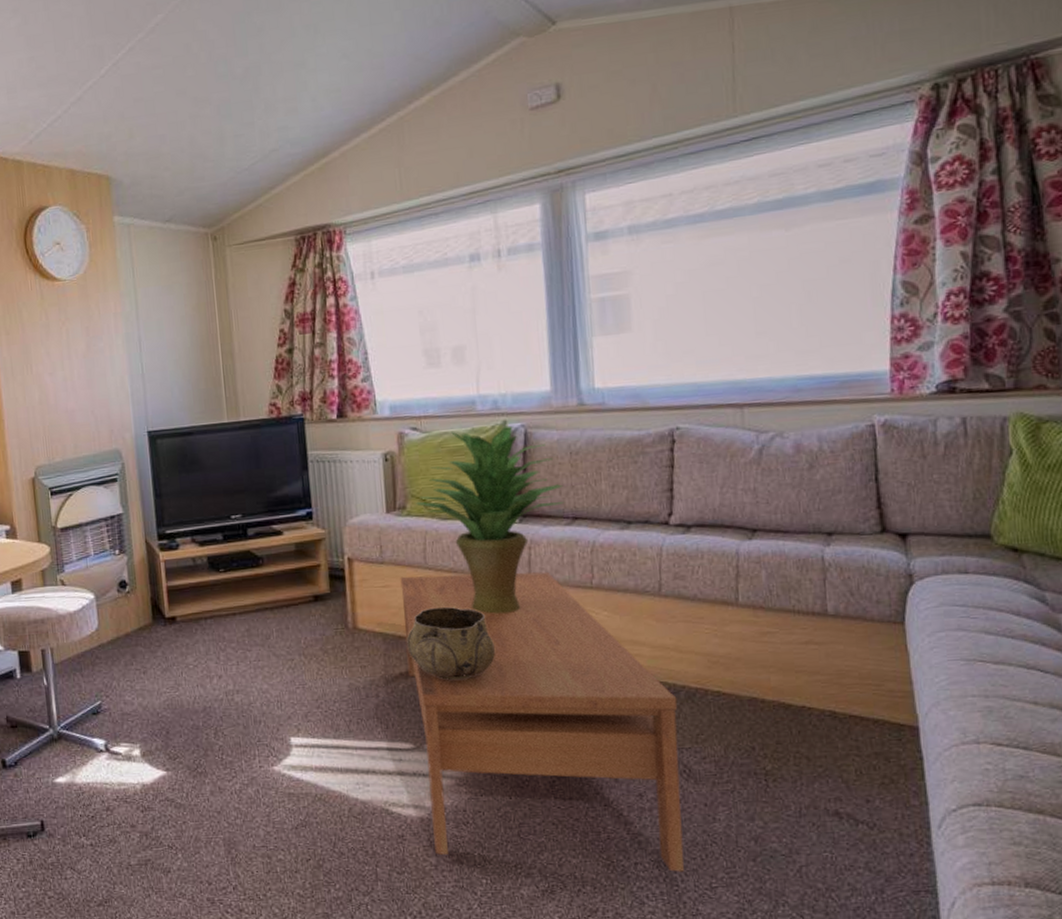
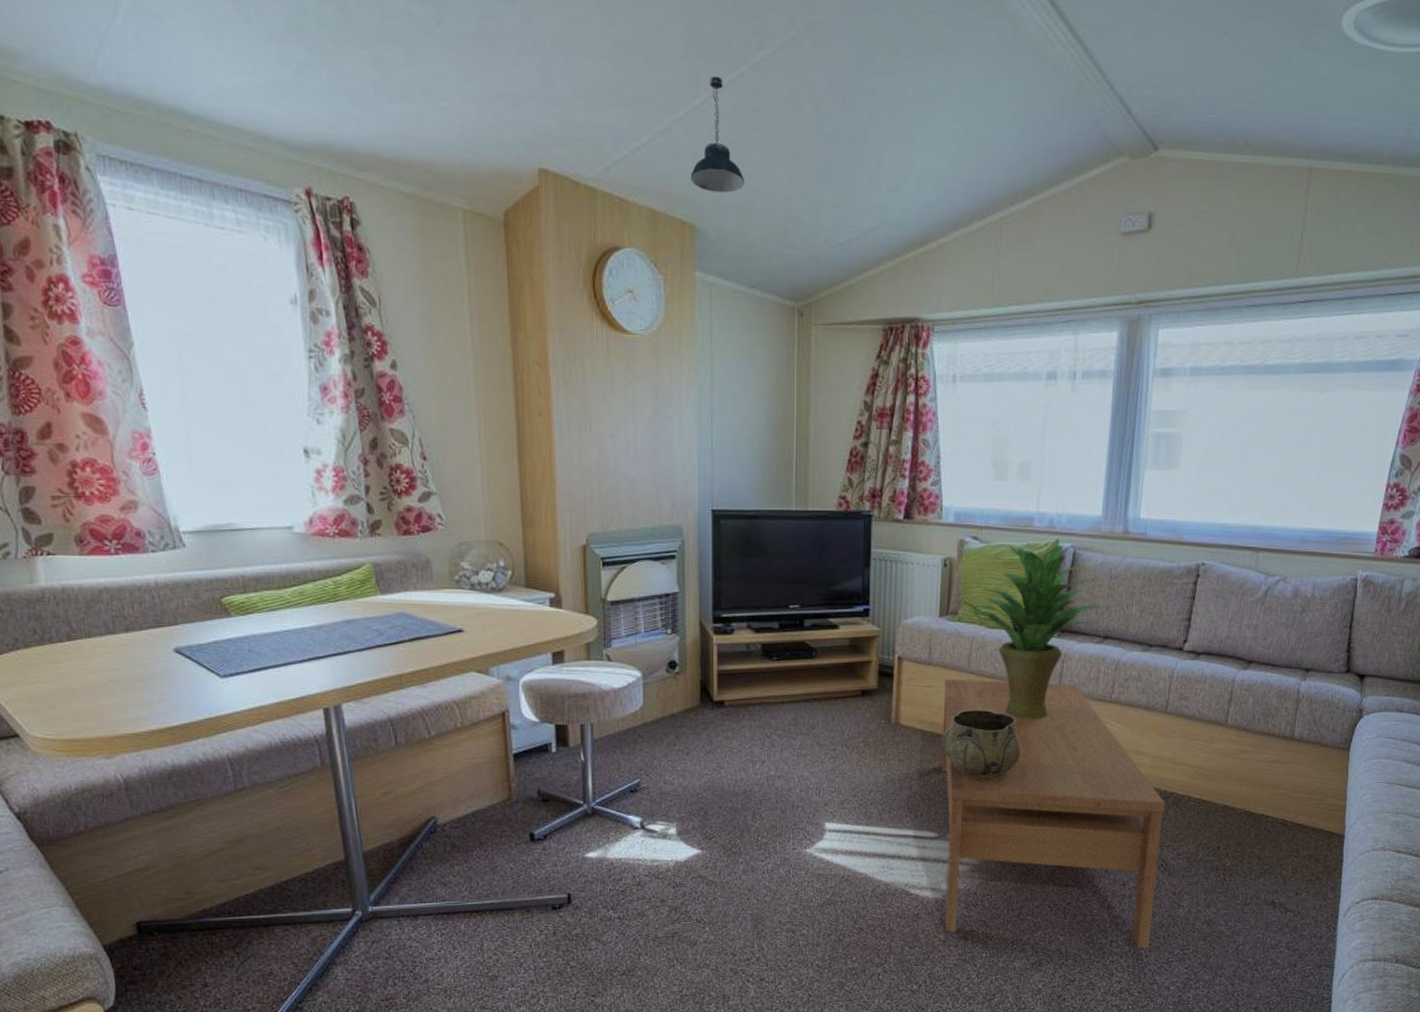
pendant light: none [102,45,151,145] -> present [690,75,744,193]

